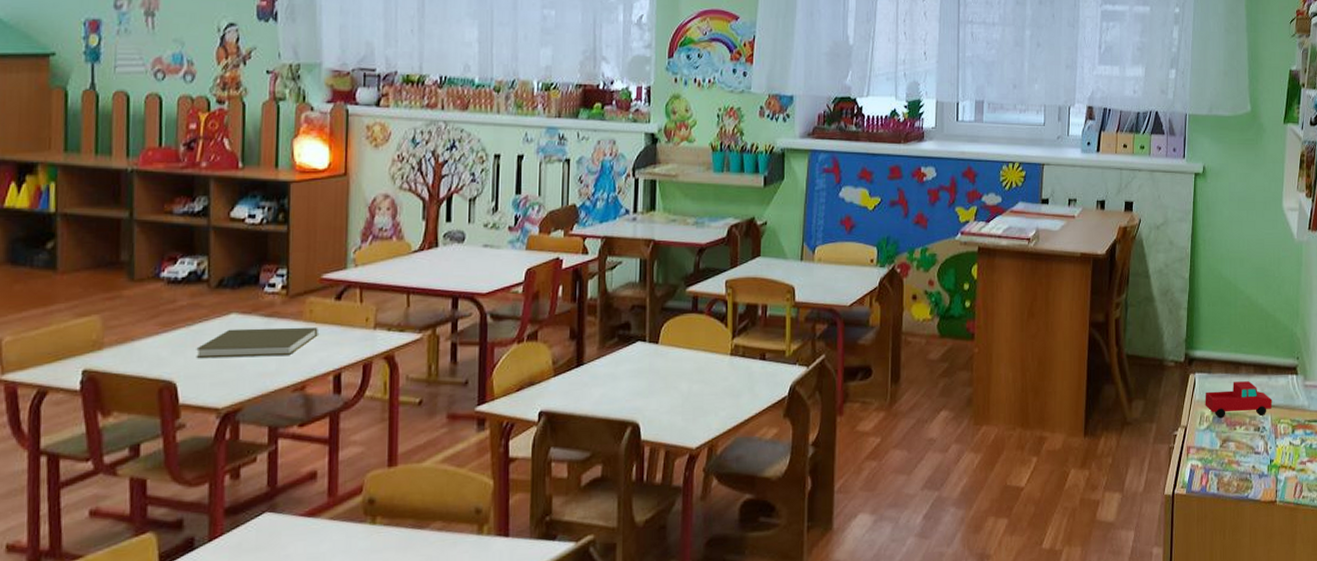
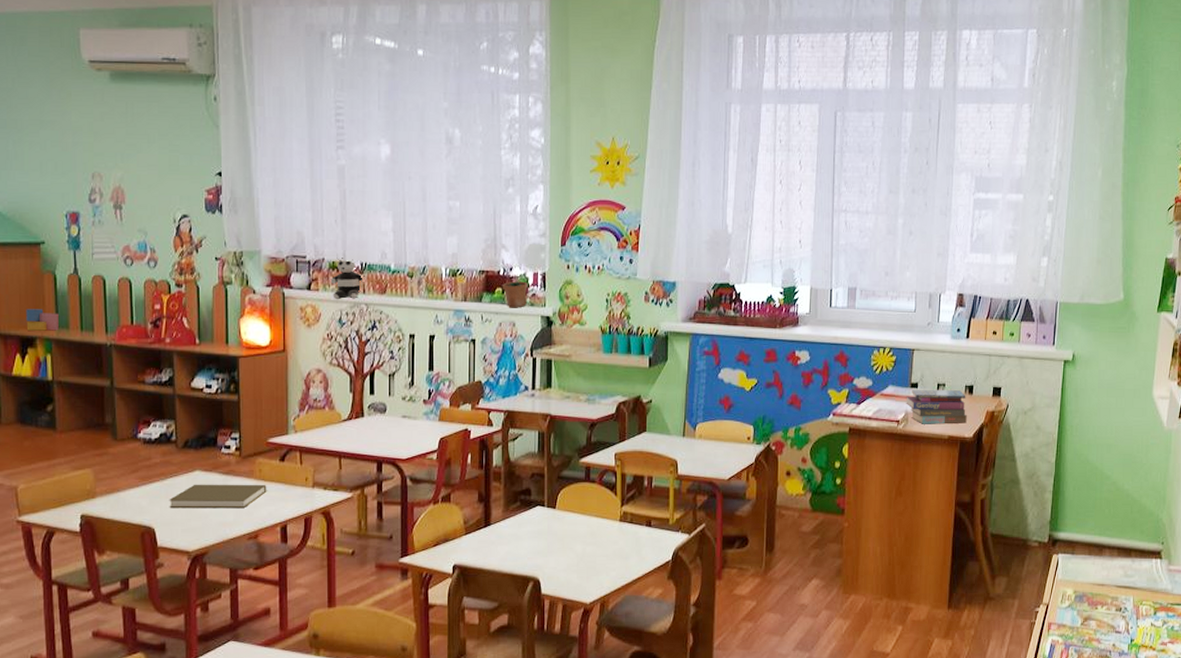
toy blocks: none [26,130,68,157] -> present [26,309,59,332]
stuffed animal: none [403,70,444,117] -> present [330,258,365,300]
planter: none [601,95,631,125] -> present [502,281,528,308]
books: none [1036,205,1099,242] -> present [906,389,967,424]
toy truck: present [1205,381,1273,419] -> none [1067,563,1135,598]

